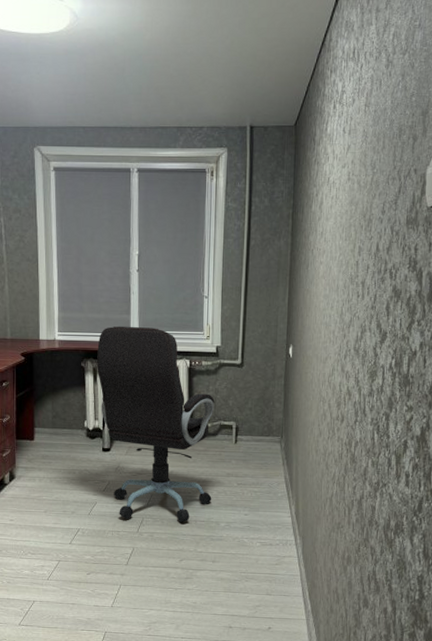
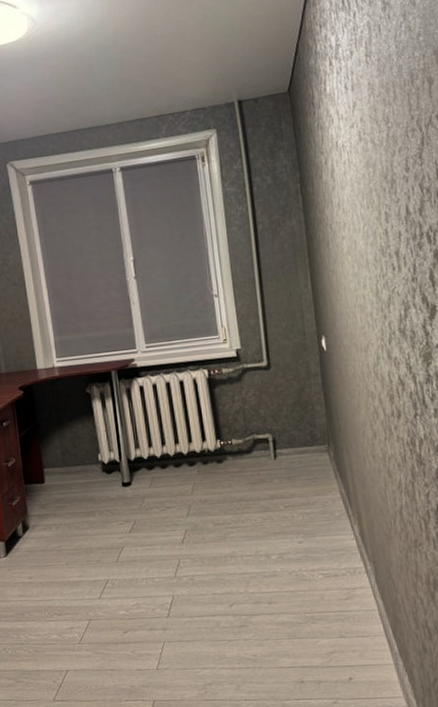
office chair: present [97,326,215,522] -> none [101,338,257,563]

